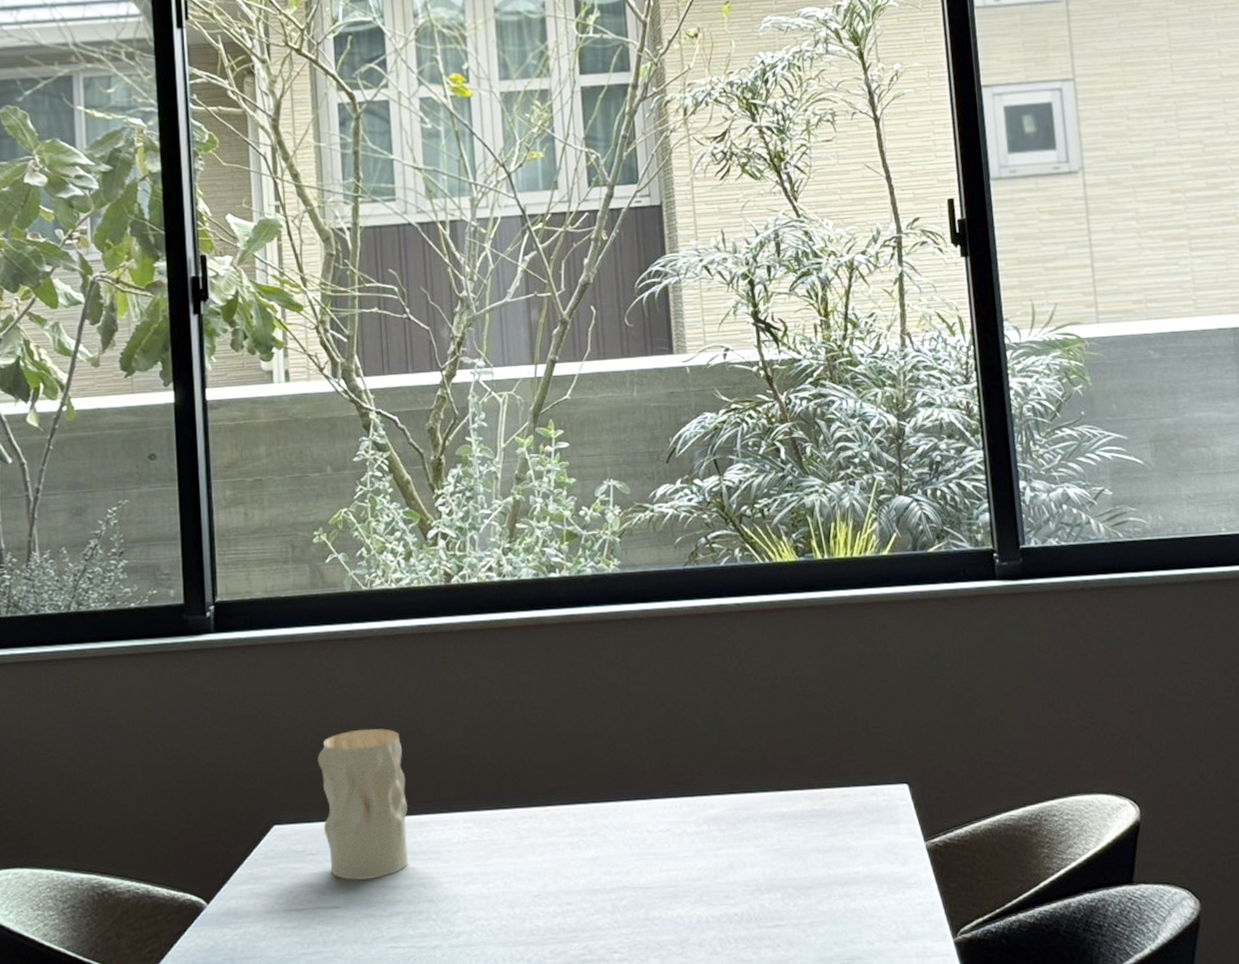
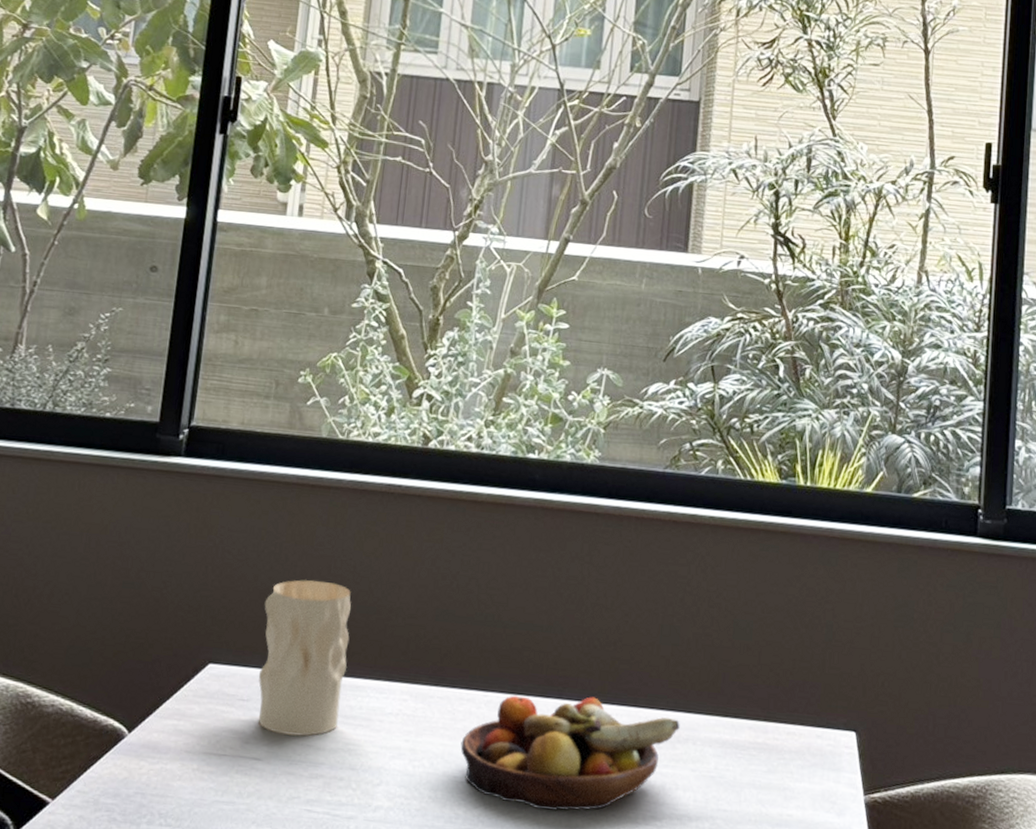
fruit bowl: none [530,794,739,908] -> present [460,695,680,811]

